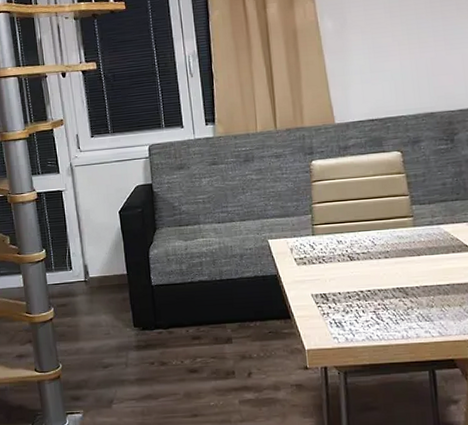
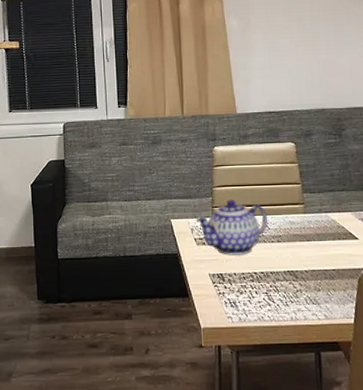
teapot: none [295,215,374,274] -> present [196,199,268,255]

